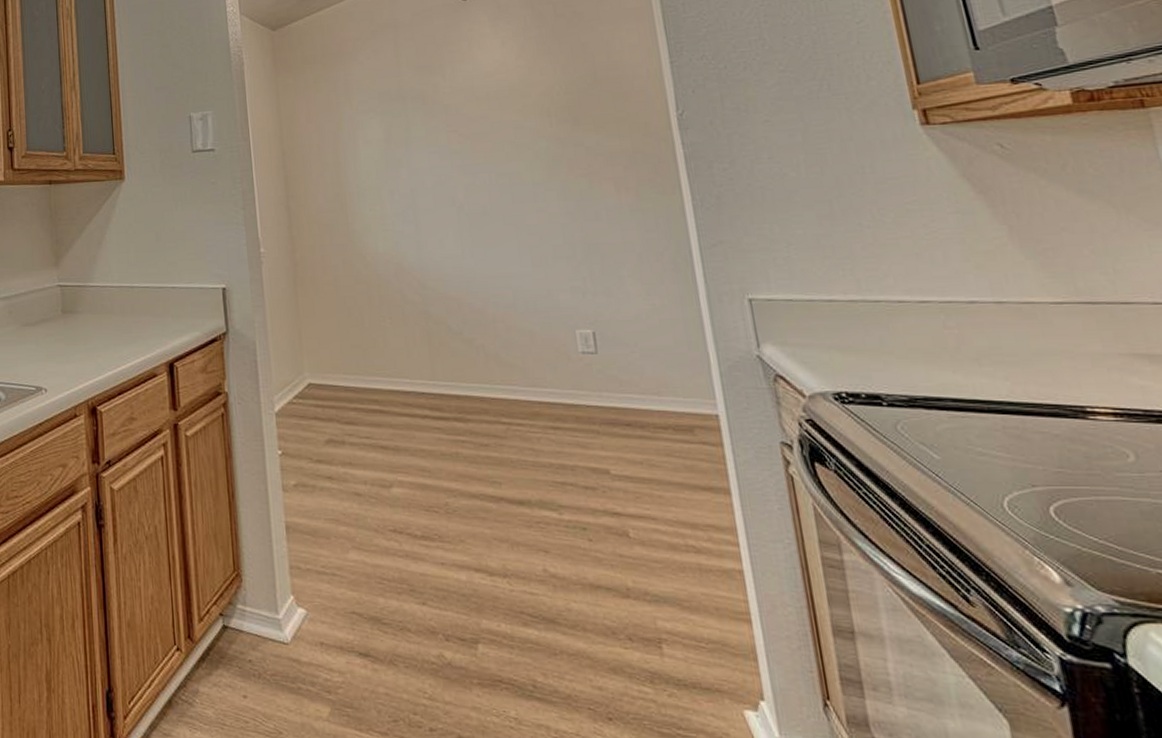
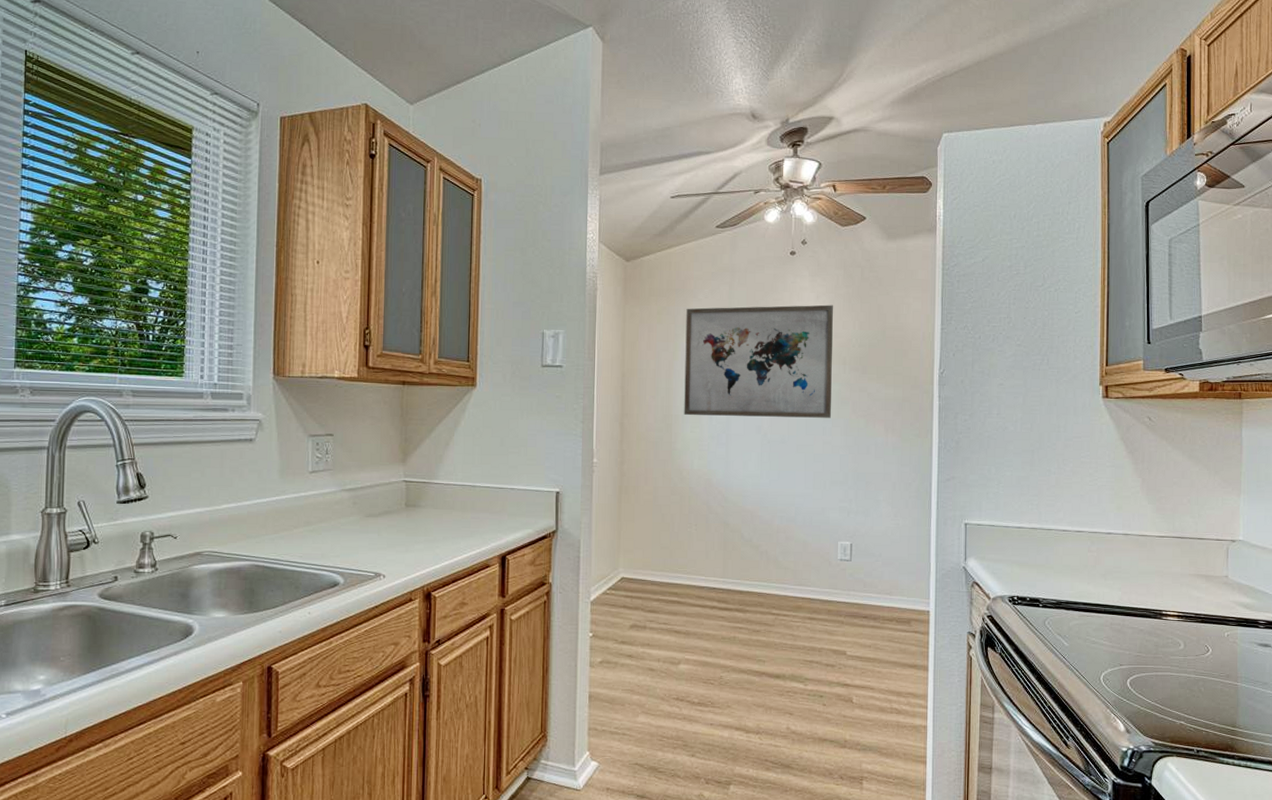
wall art: none [347,50,542,191] -> present [684,304,833,418]

